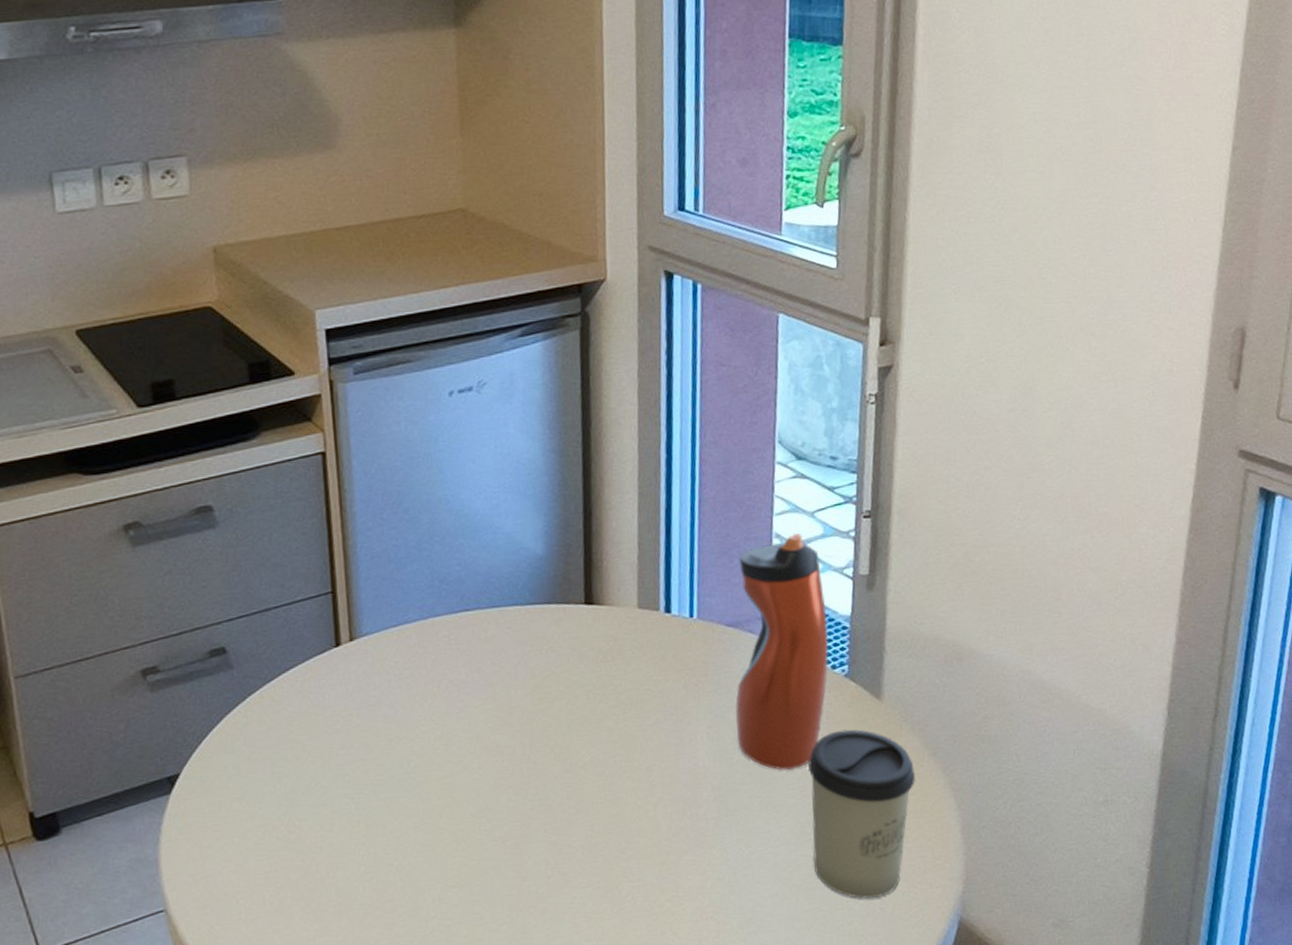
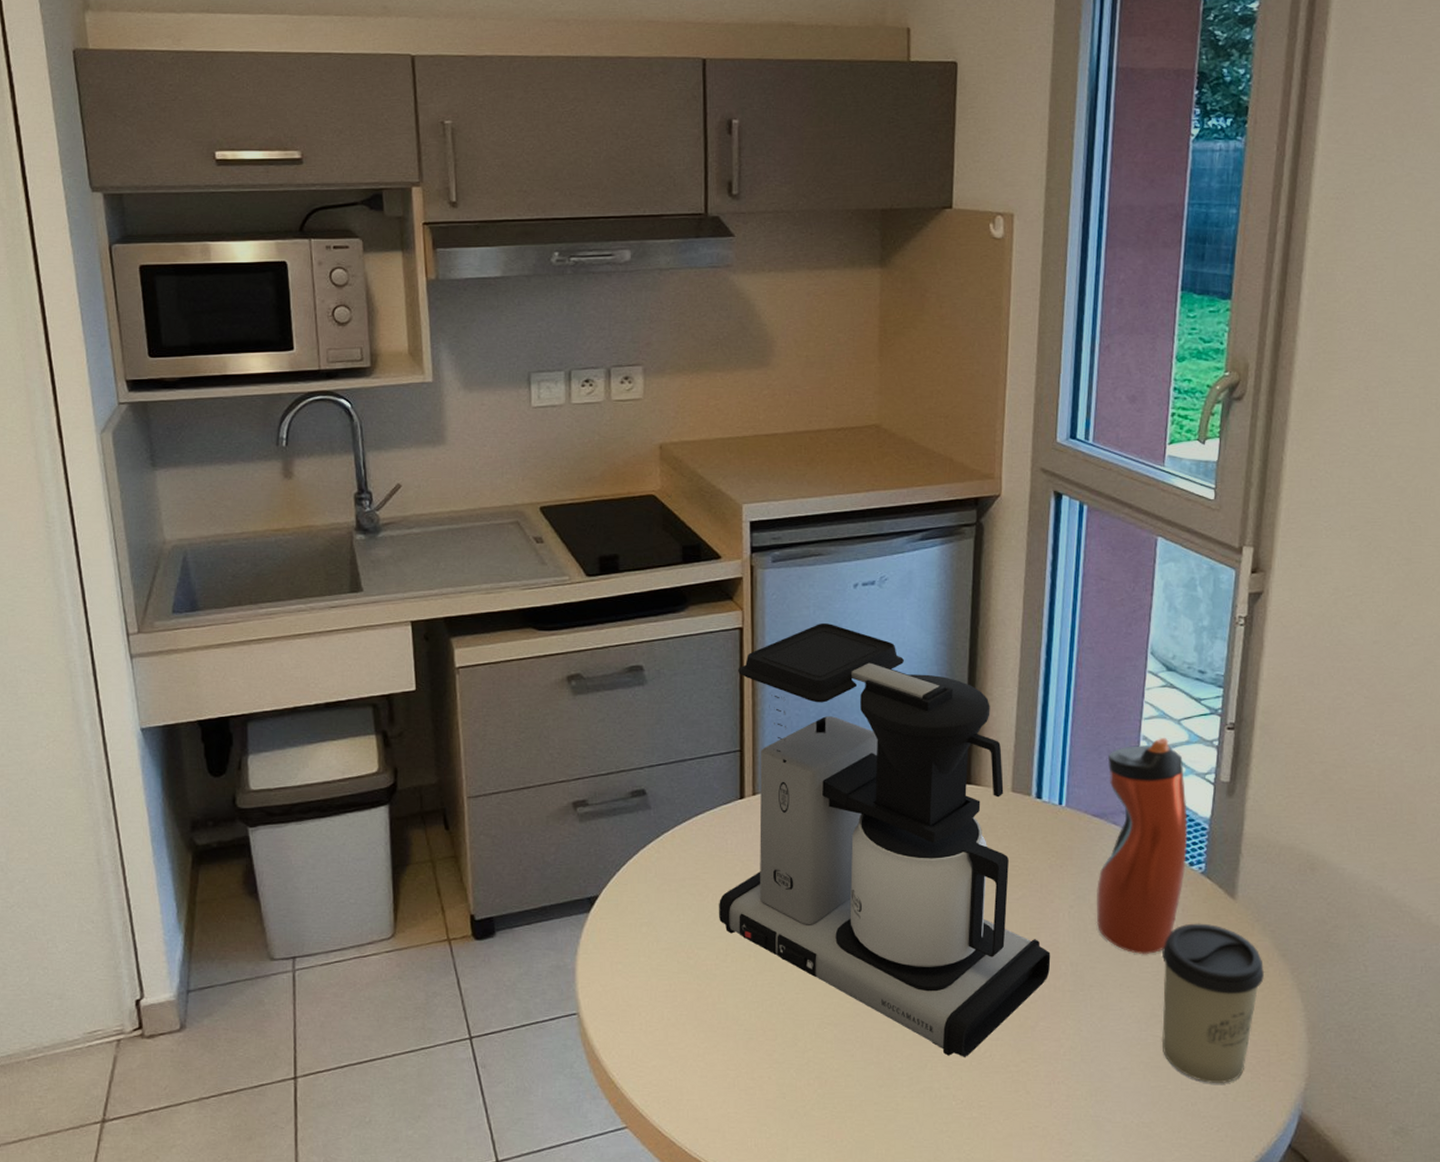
coffee maker: none [319,438,691,905] -> present [719,622,1051,1057]

